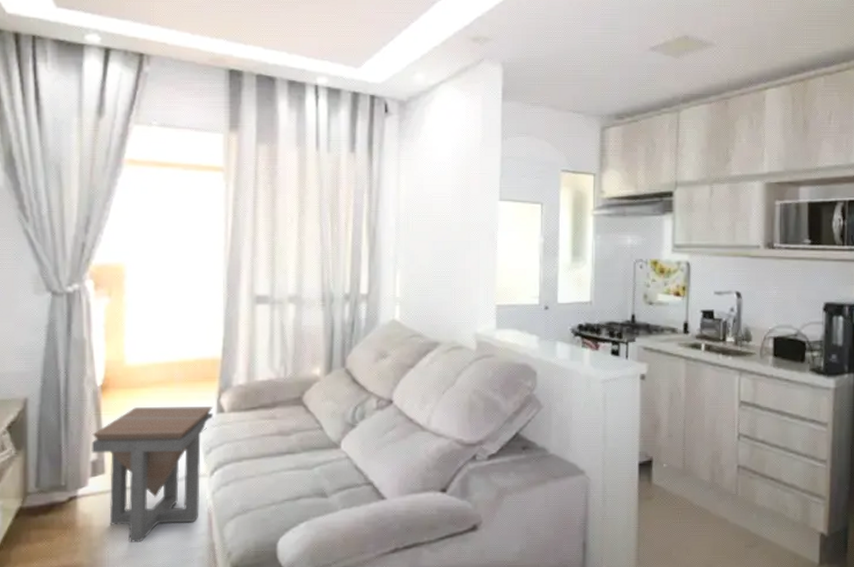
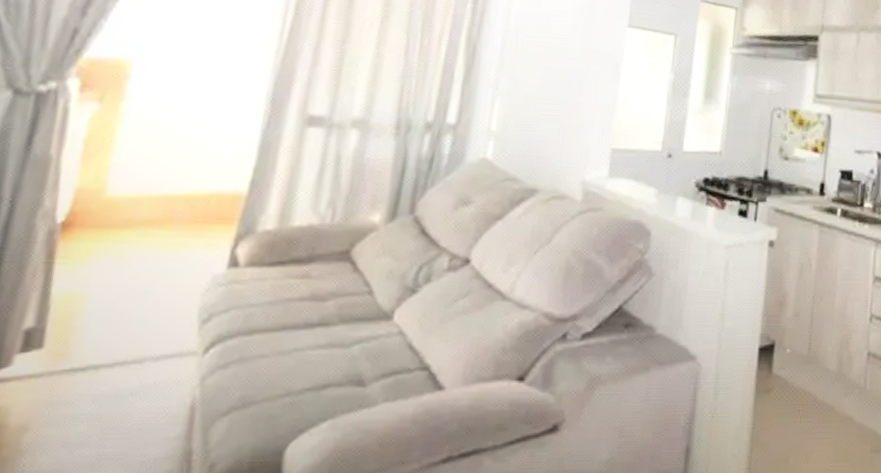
side table: present [91,407,214,542] -> none [27,255,223,450]

